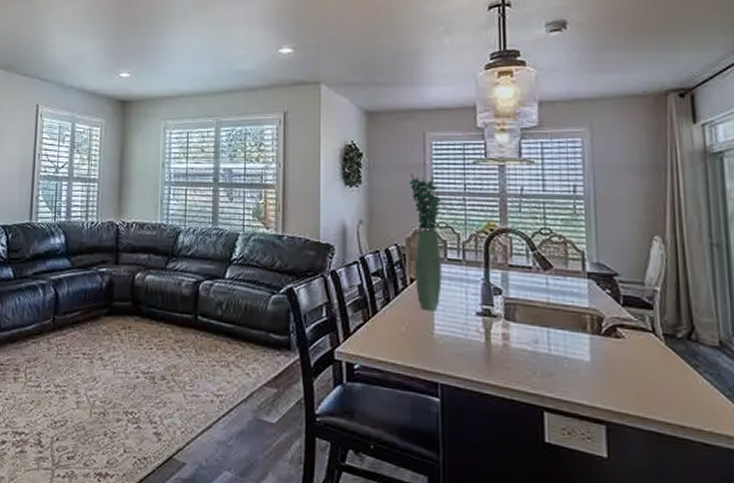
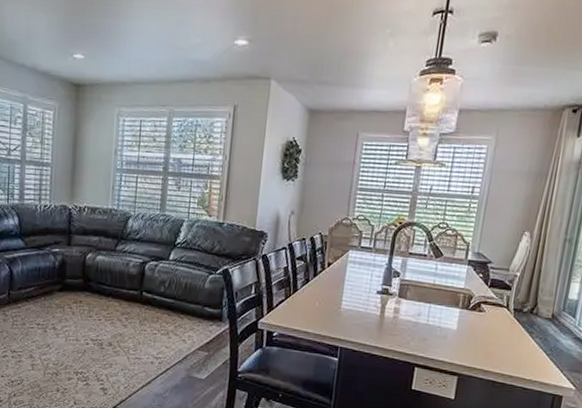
vase: present [410,174,442,312] -> none [331,171,364,291]

